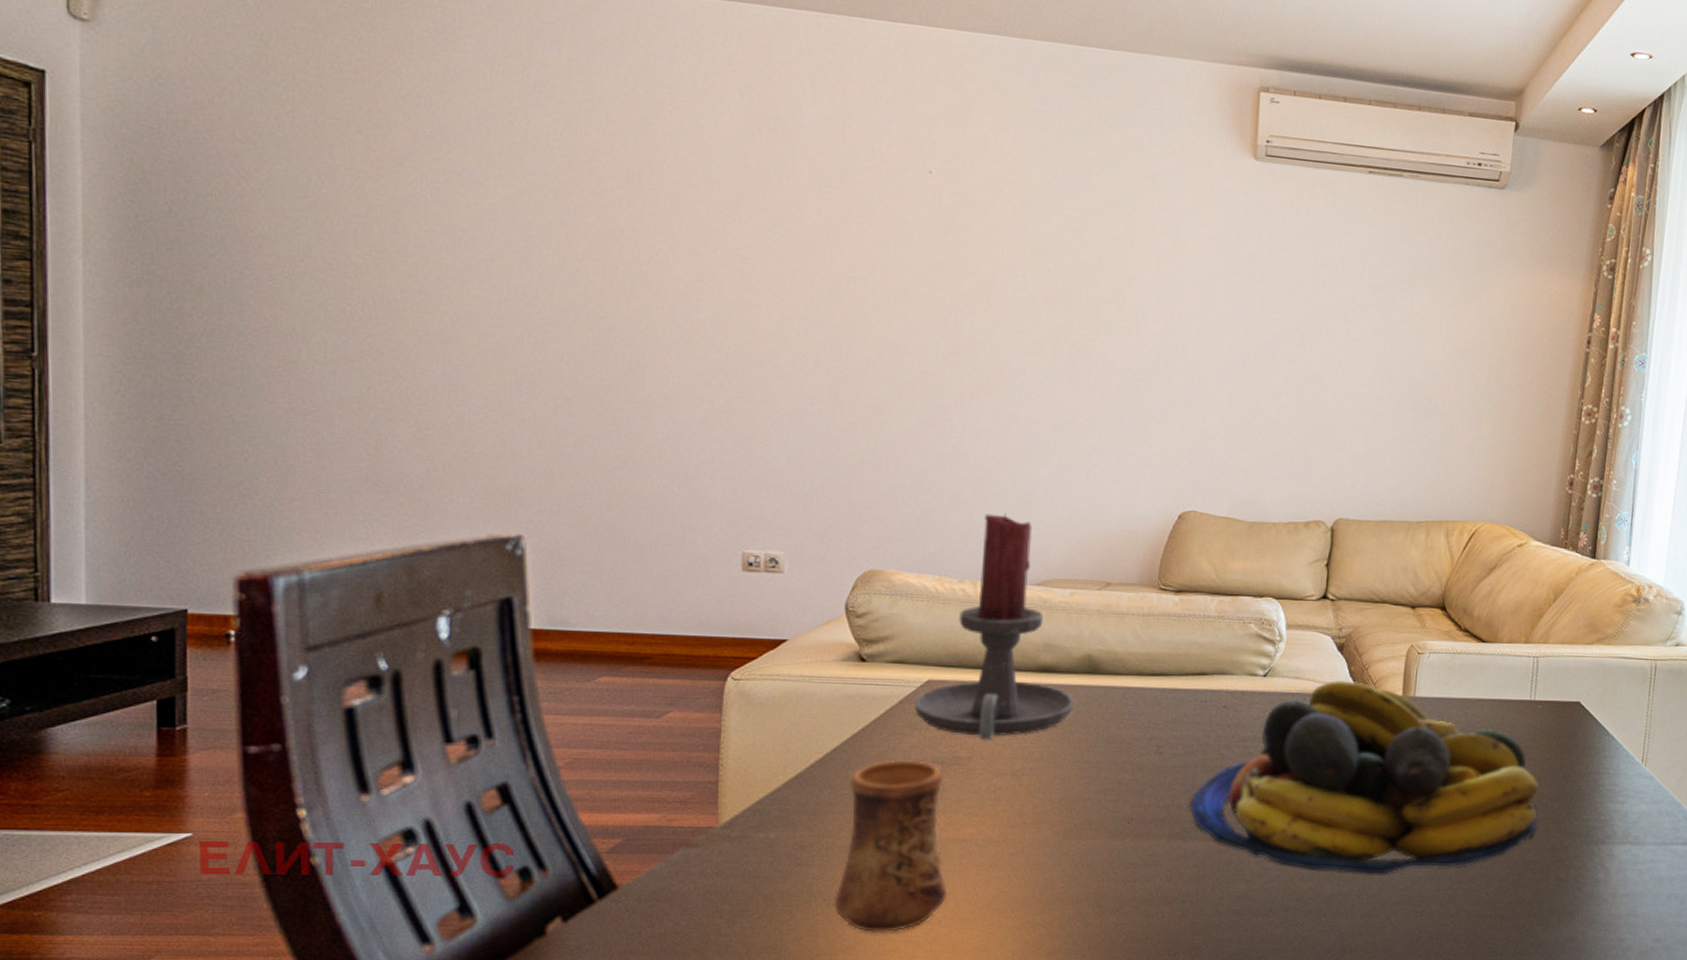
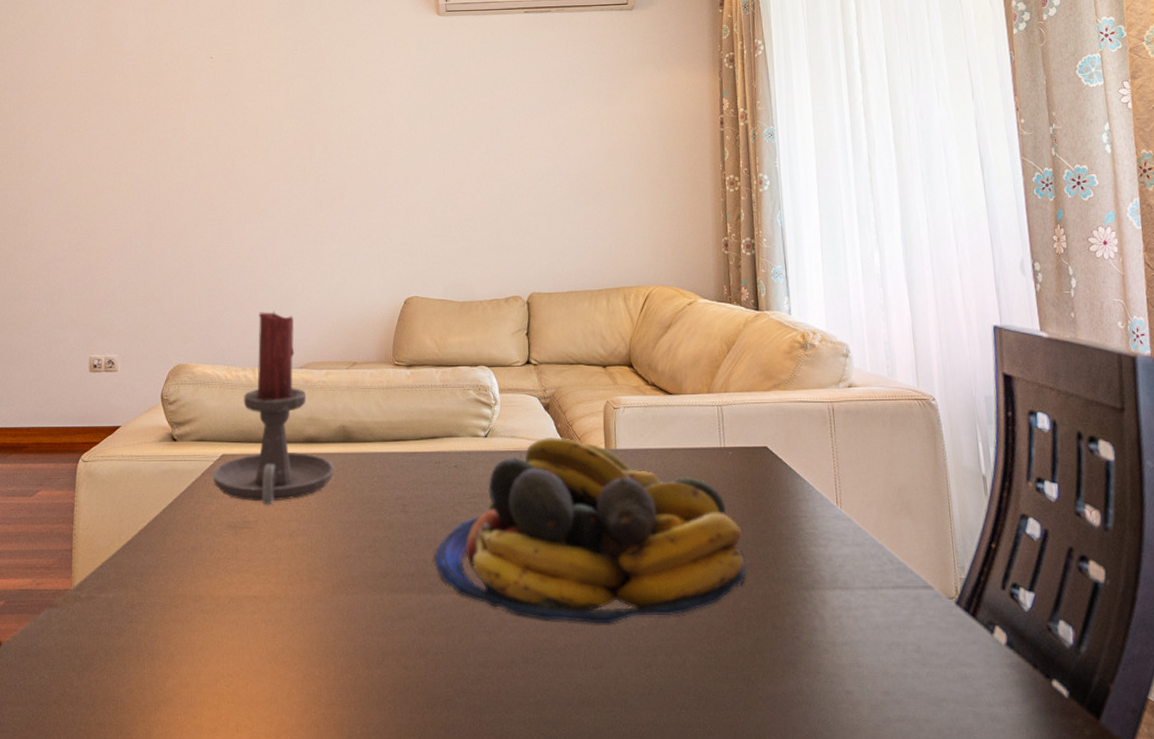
cup: present [834,760,947,932] -> none [156,525,243,685]

